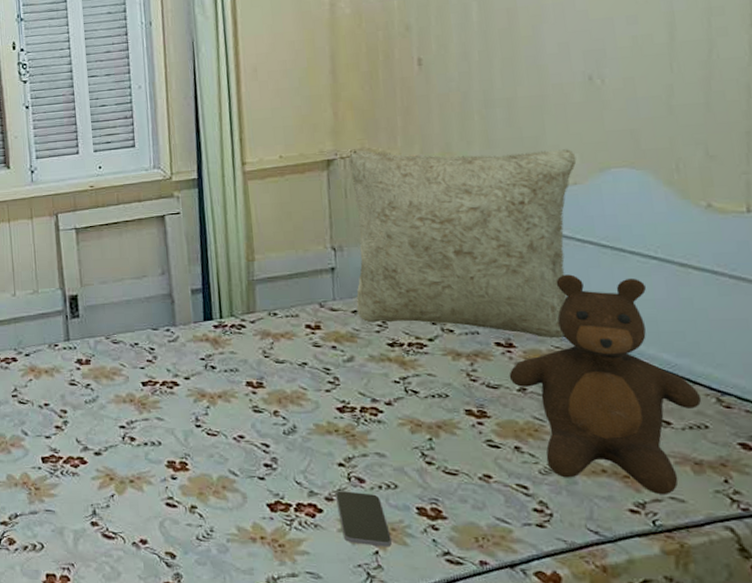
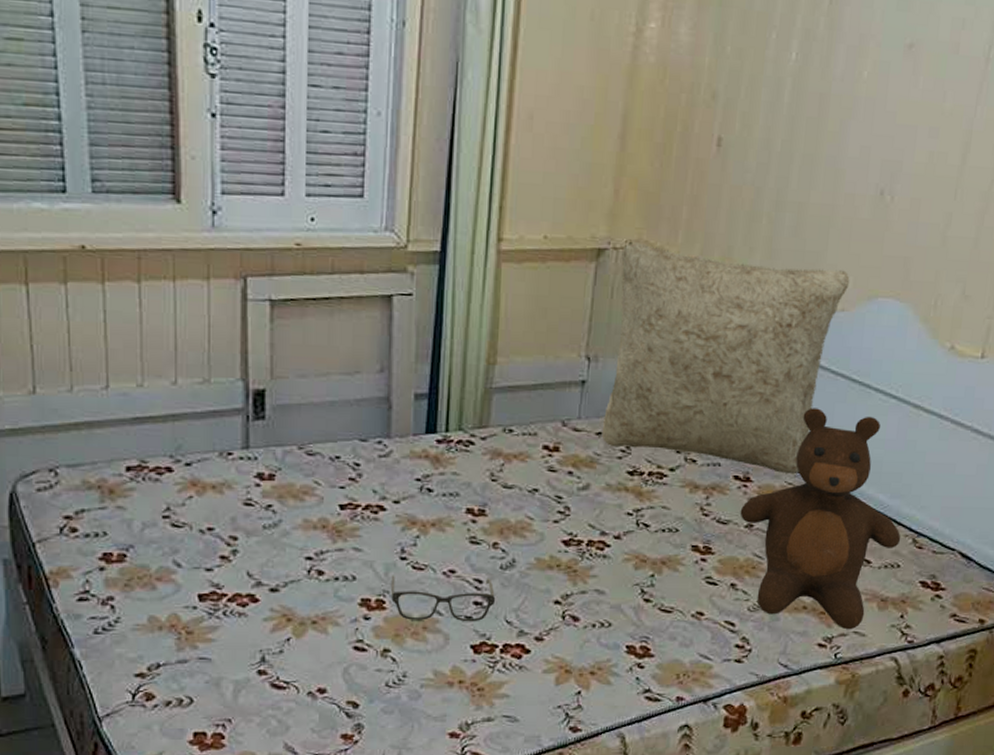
eyeglasses: none [190,440,284,483] -> present [390,575,496,622]
smartphone: present [336,491,392,547] -> none [546,630,596,687]

